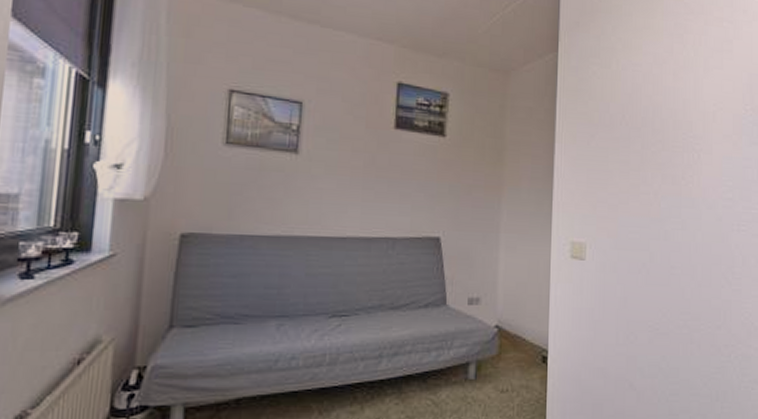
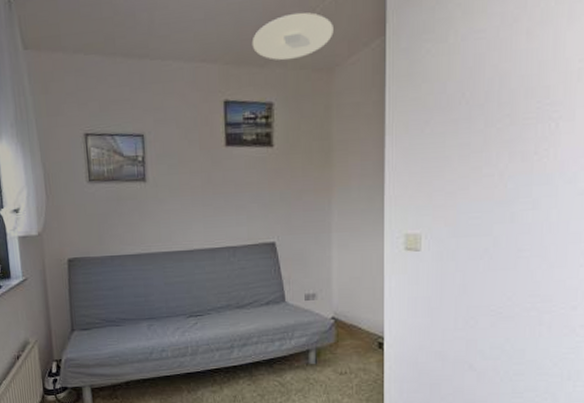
ceiling light: none [431,14,511,56] -> present [251,12,333,61]

